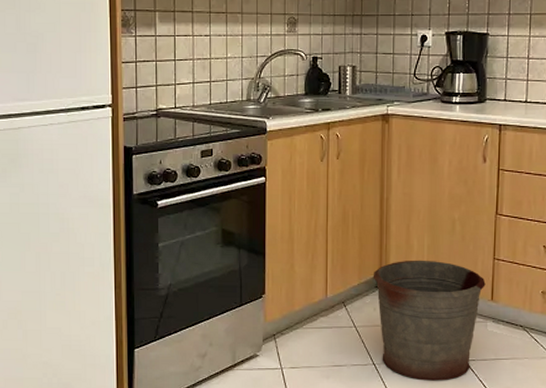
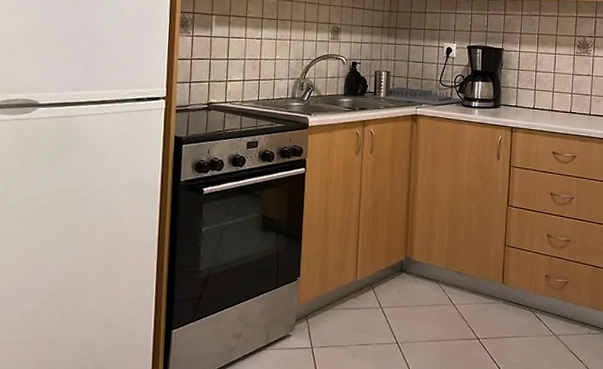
bucket: present [373,260,486,381] -> none [398,246,498,358]

